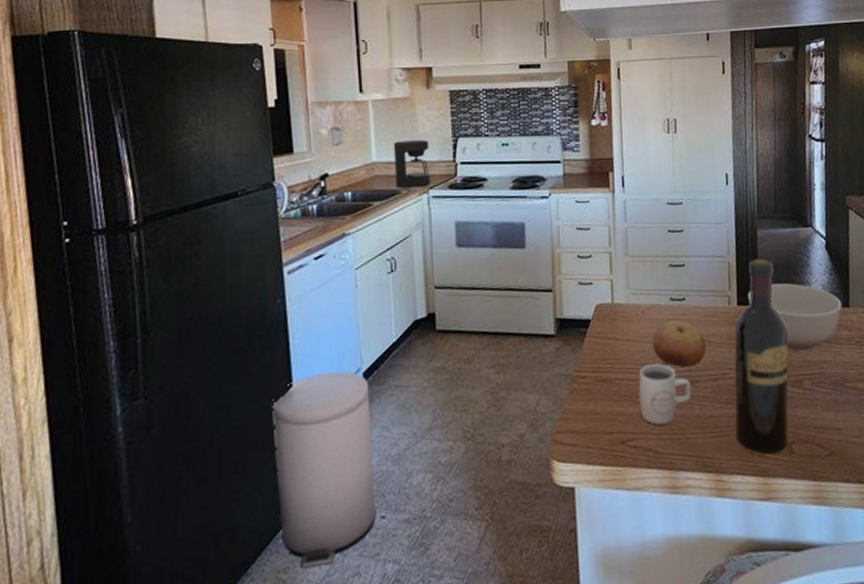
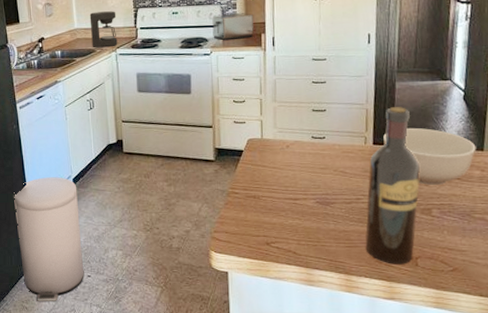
toaster: none [551,146,600,180] -> present [212,13,254,41]
mug: present [638,364,691,425] -> none [281,187,327,233]
fruit: present [652,320,706,368] -> none [294,154,342,192]

